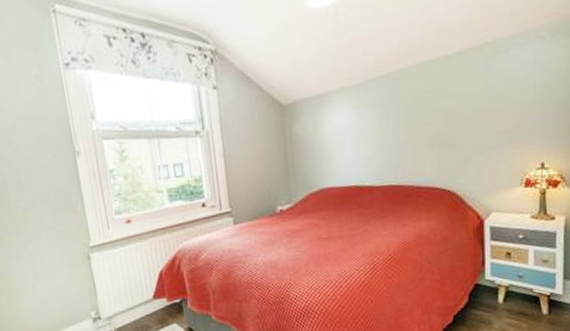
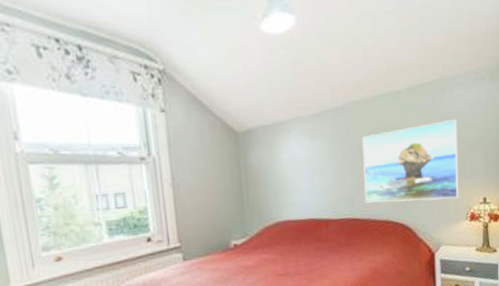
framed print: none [407,82,513,170] -> present [362,120,459,203]

